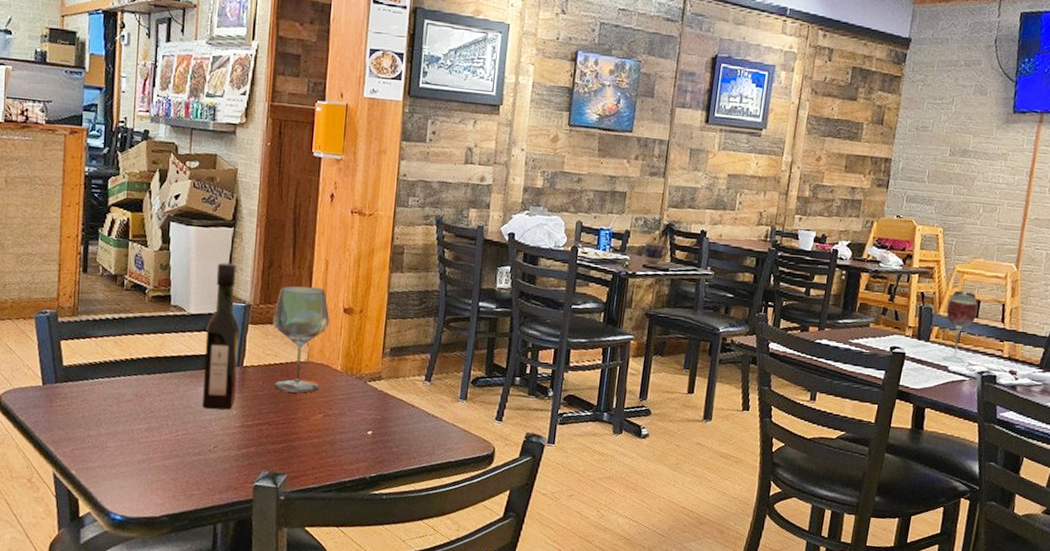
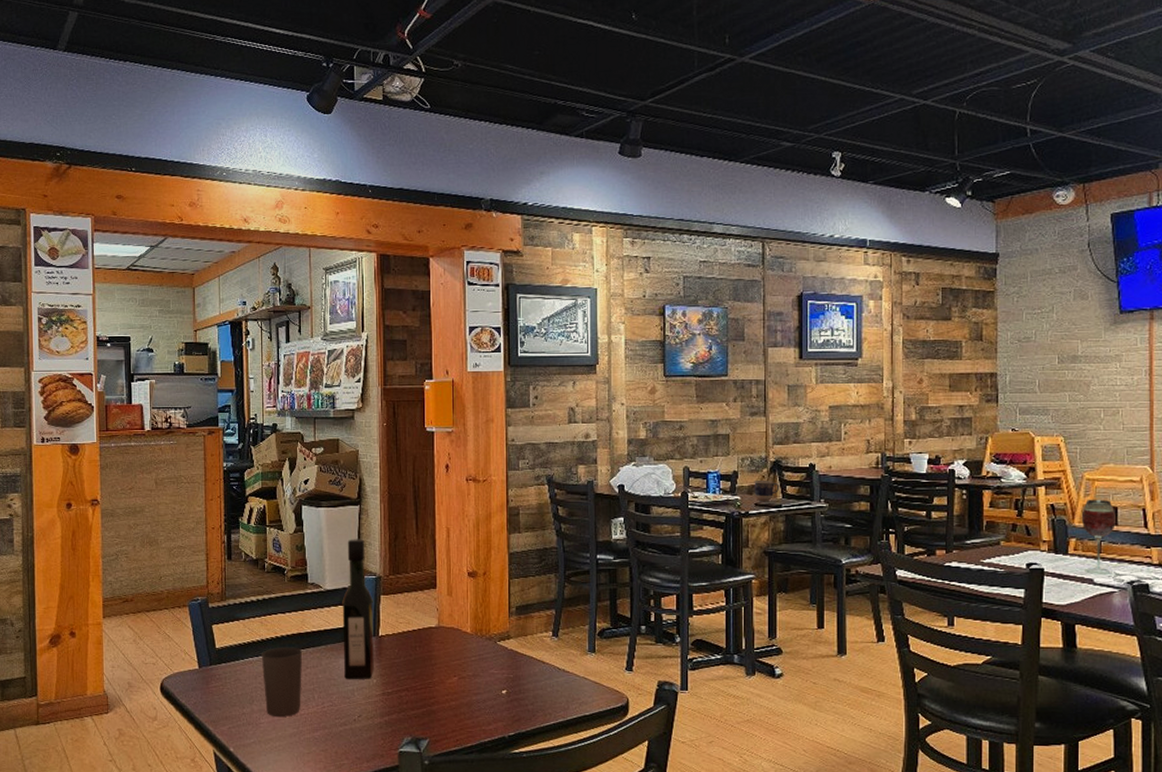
cup: none [113,369,159,442] -> present [261,647,303,717]
wine glass: present [273,286,330,393] -> none [403,554,456,658]

